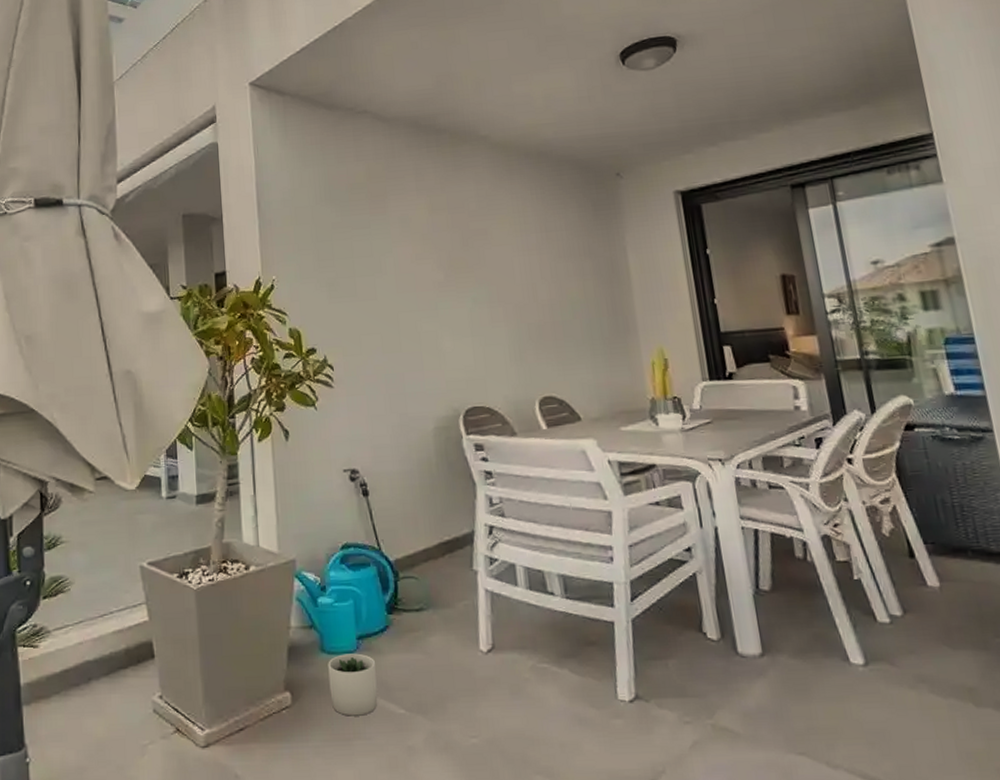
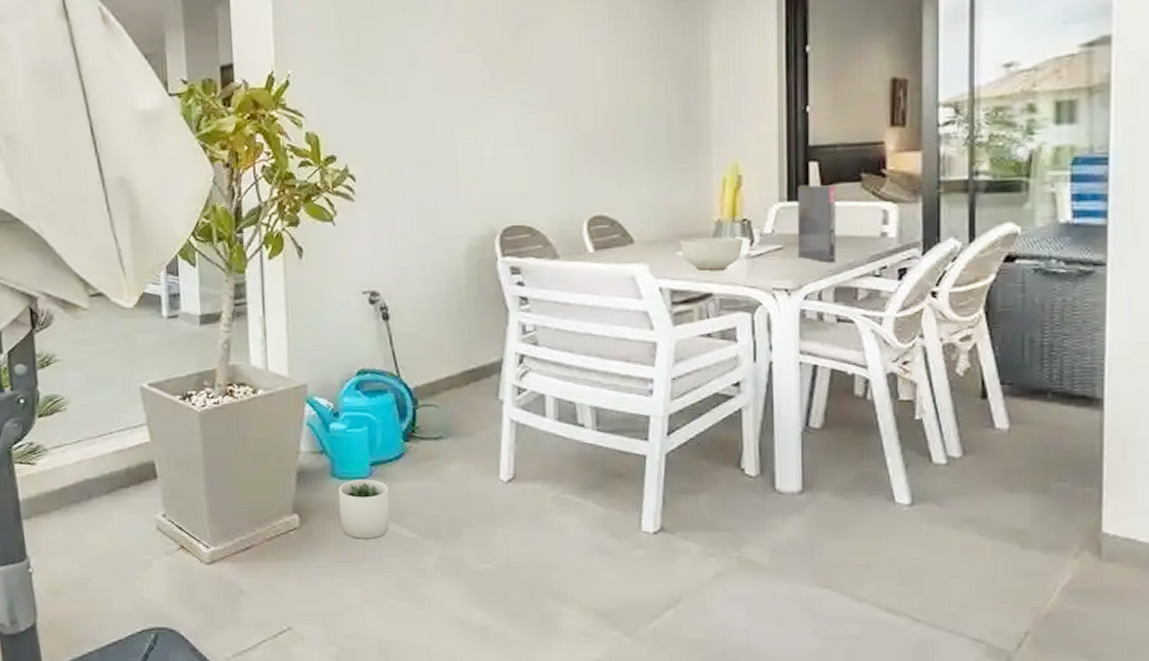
bowl: none [621,413,677,444] -> present [680,236,744,270]
book: none [717,365,760,434] -> present [797,185,836,262]

